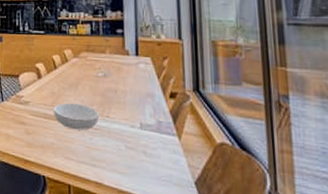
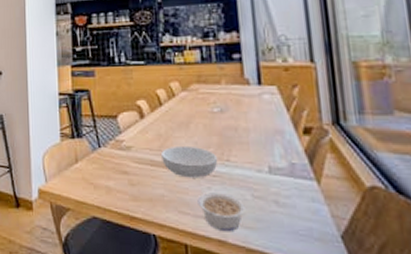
legume: none [81,142,119,175] -> present [197,193,246,231]

